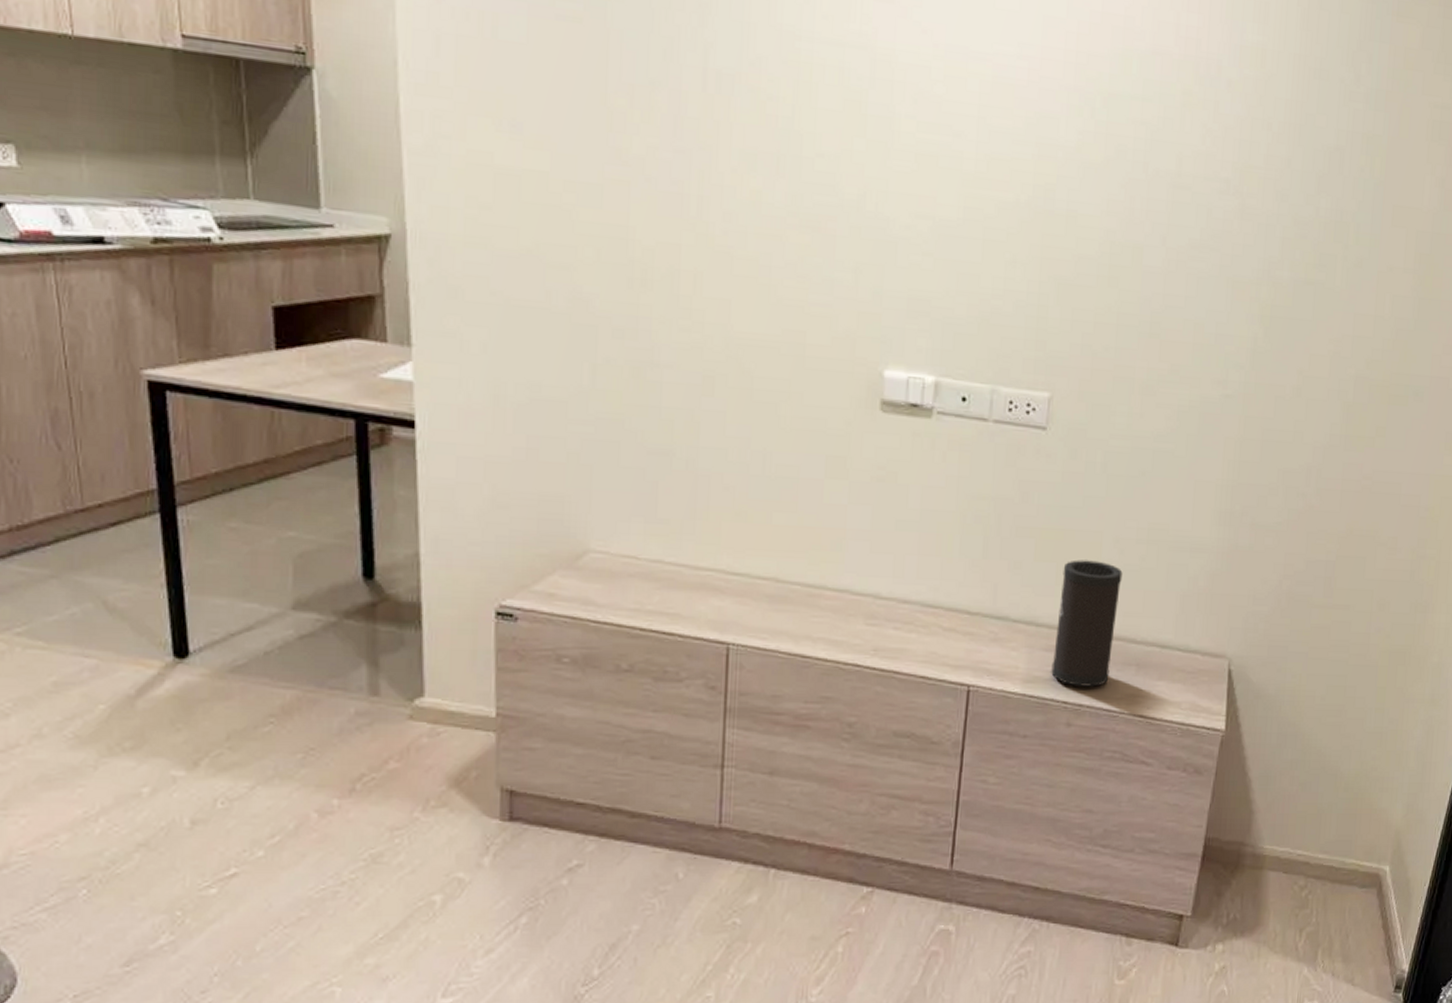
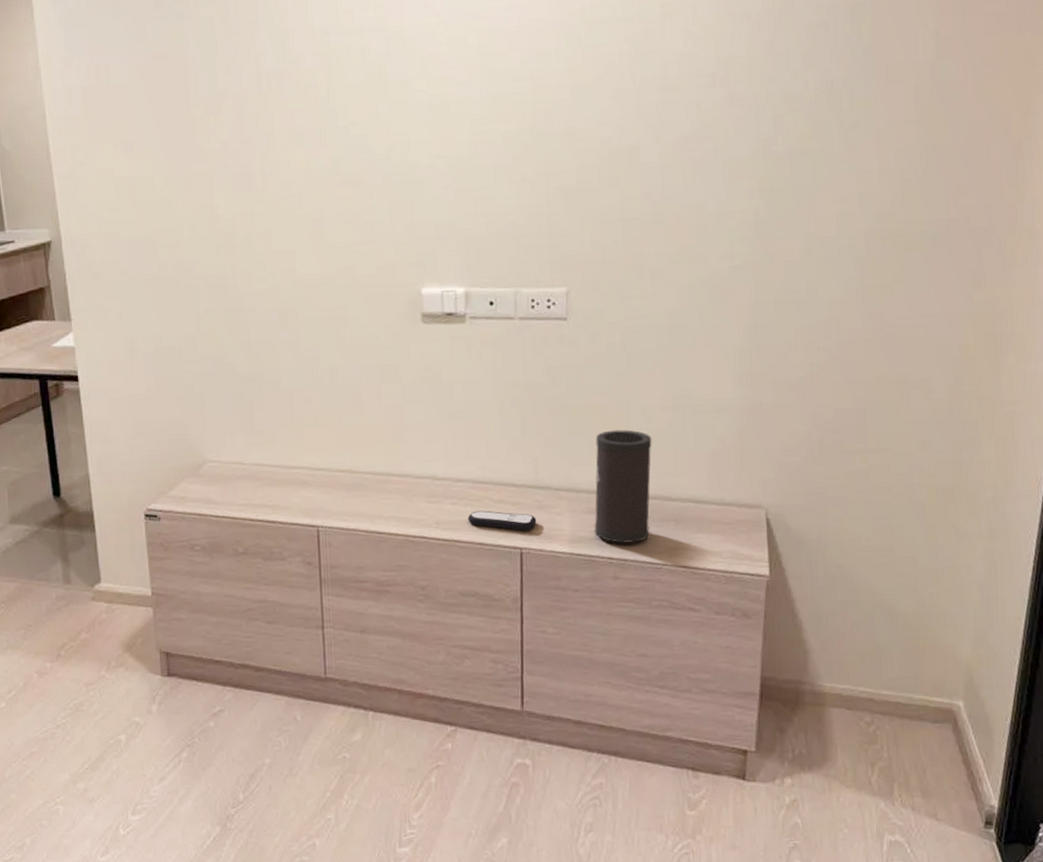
remote control: none [911,638,990,666] -> present [467,510,537,531]

